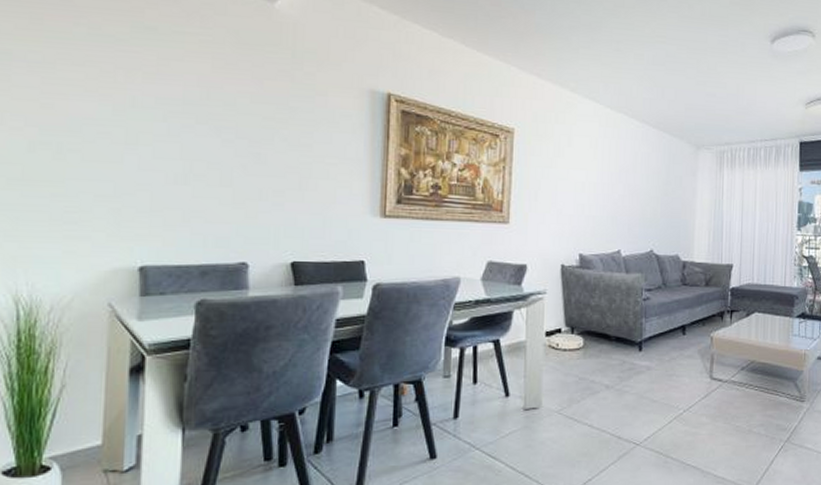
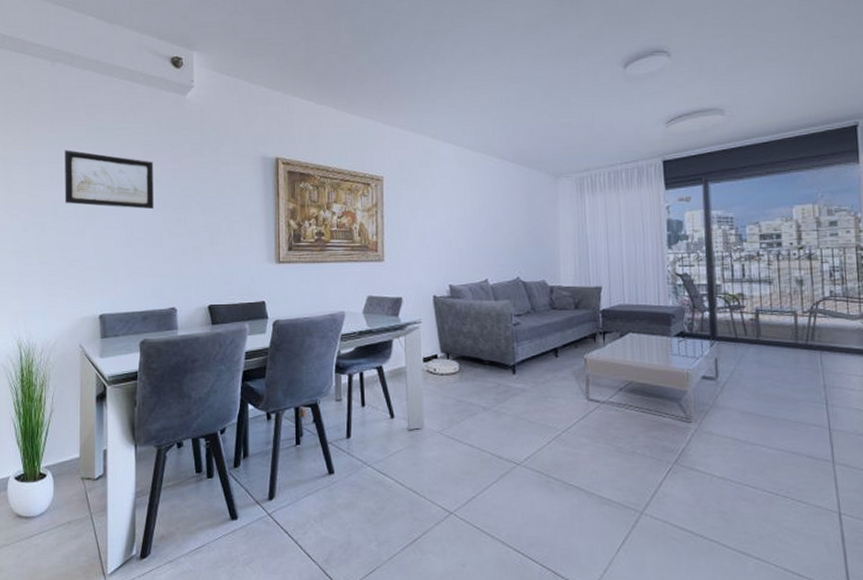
wall art: none [94,51,226,140] -> present [64,150,154,210]

